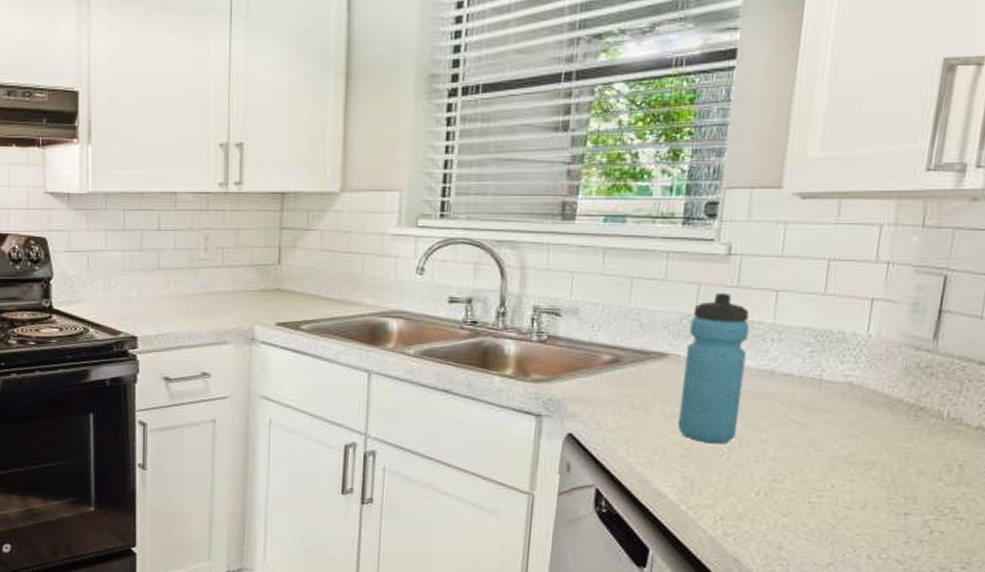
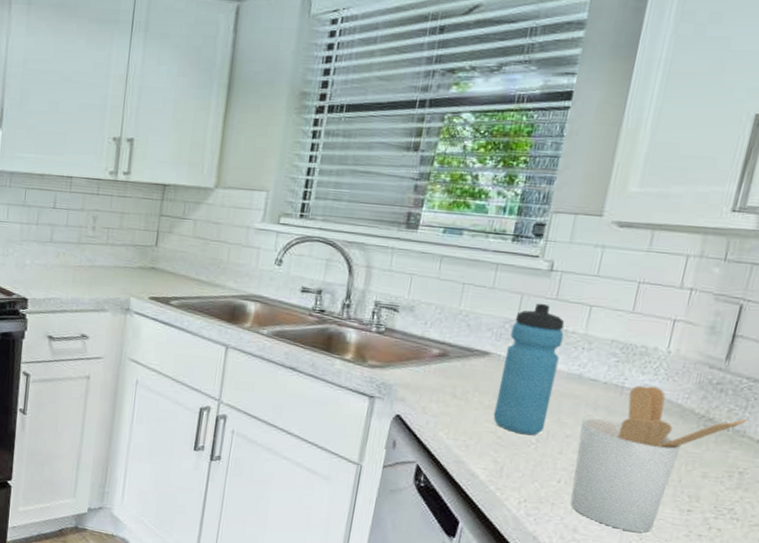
utensil holder: none [772,376,963,543] -> present [570,385,747,533]

